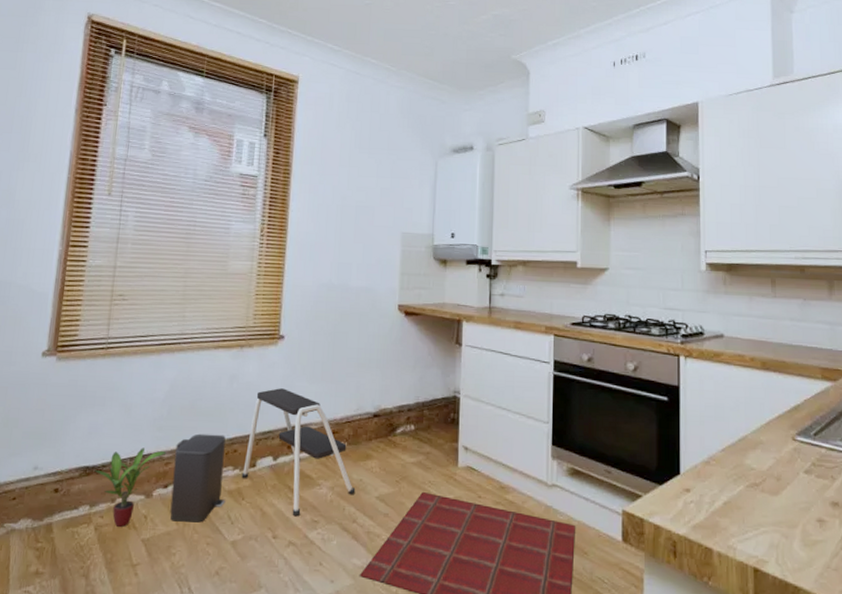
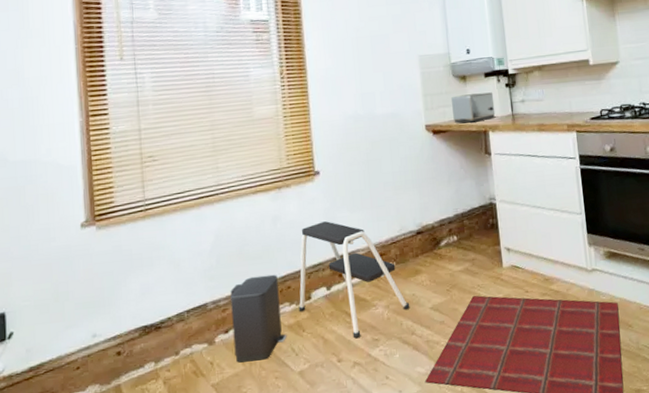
potted plant: present [94,448,167,527] -> none [153,299,222,377]
toaster: none [428,279,473,309] -> present [450,92,496,123]

